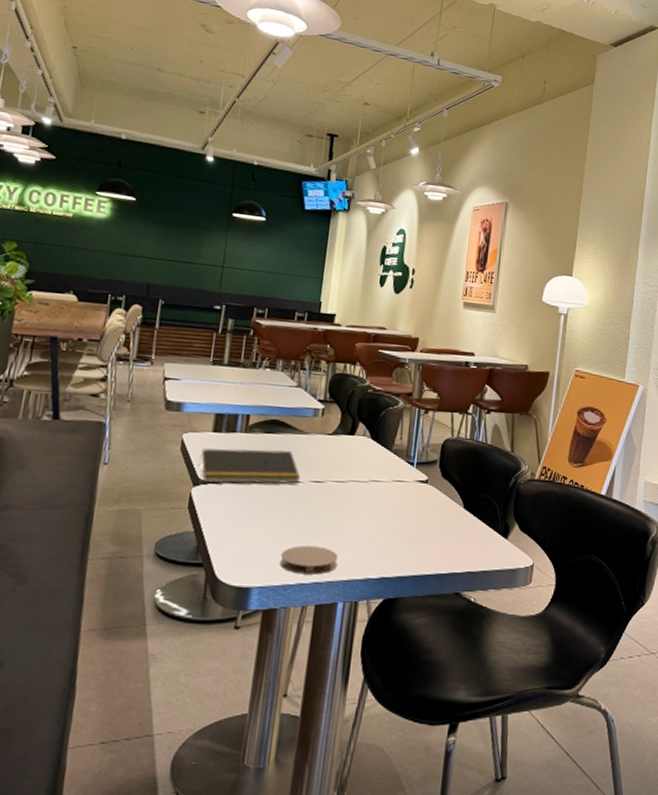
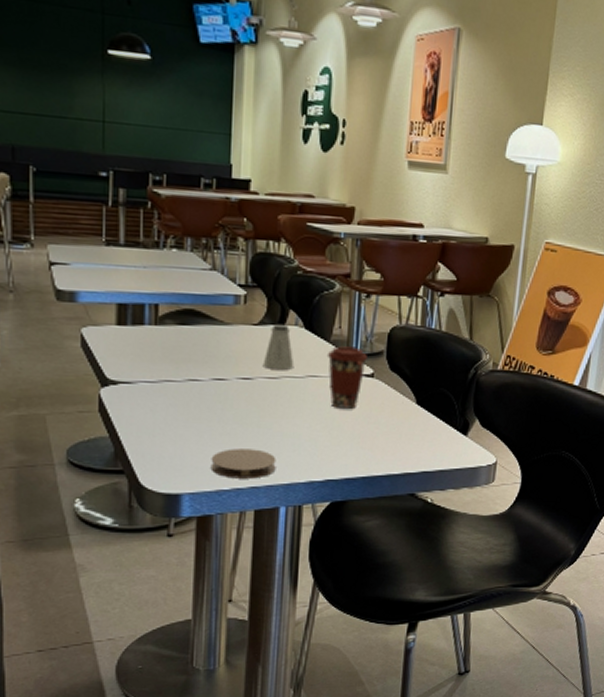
notepad: present [198,448,301,484] -> none [105,343,226,383]
saltshaker: none [333,434,361,475] -> present [262,323,295,370]
coffee cup: none [388,455,424,511] -> present [326,346,369,409]

